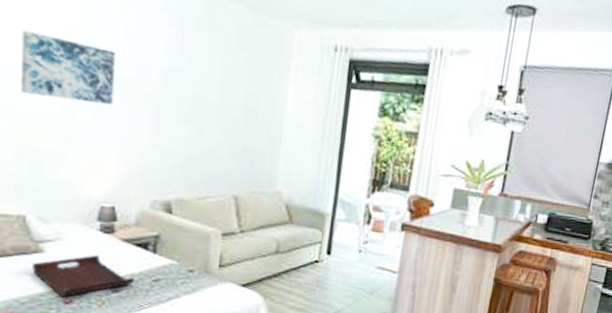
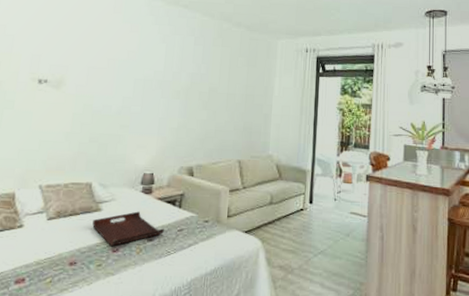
wall art: present [21,29,115,106] -> none [98,56,159,101]

